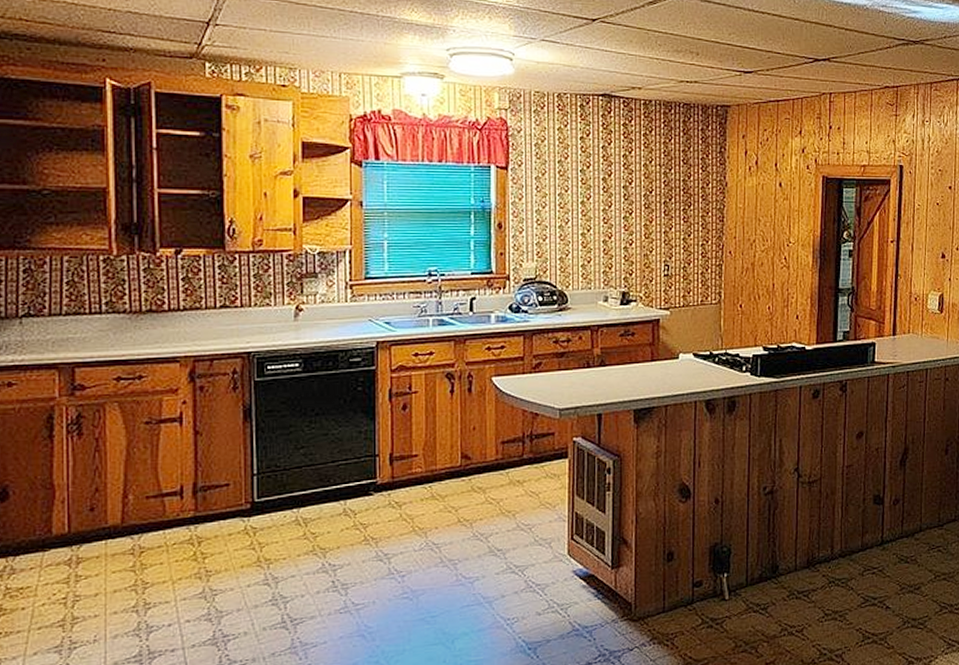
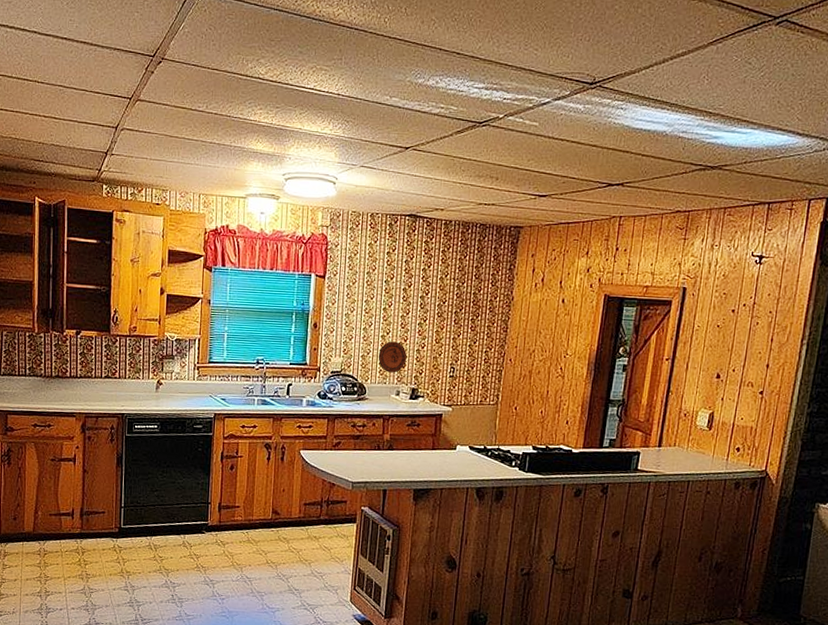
decorative plate: none [579,239,613,276] -> present [378,341,407,373]

